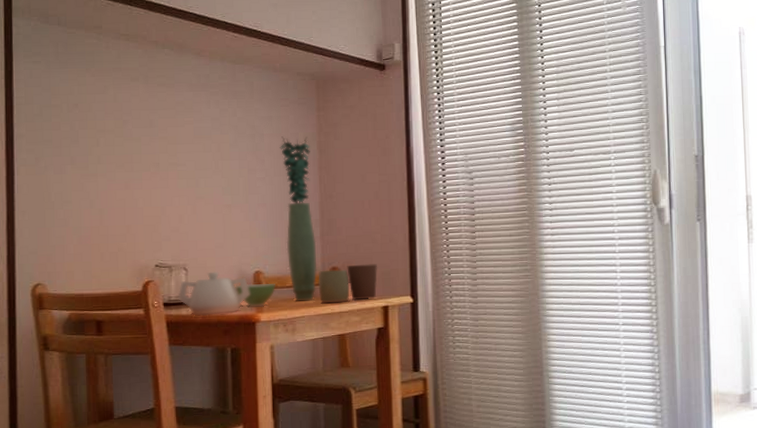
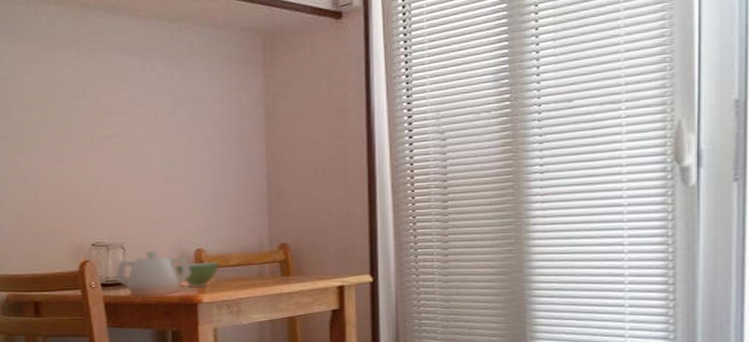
vase: present [280,136,317,301] -> none [222,100,264,281]
mug: present [318,269,350,303] -> none [265,246,301,282]
dixie cup: present [347,264,378,300] -> none [297,239,333,280]

